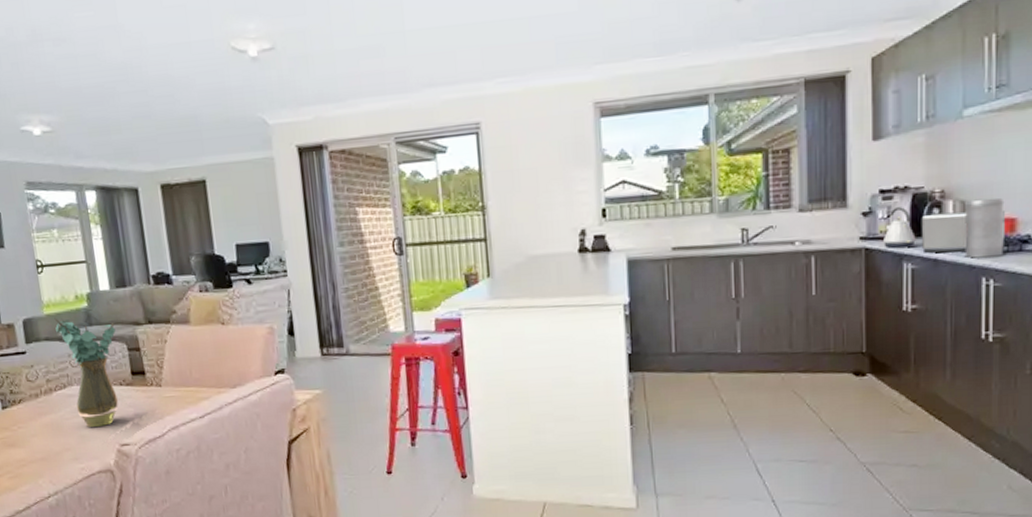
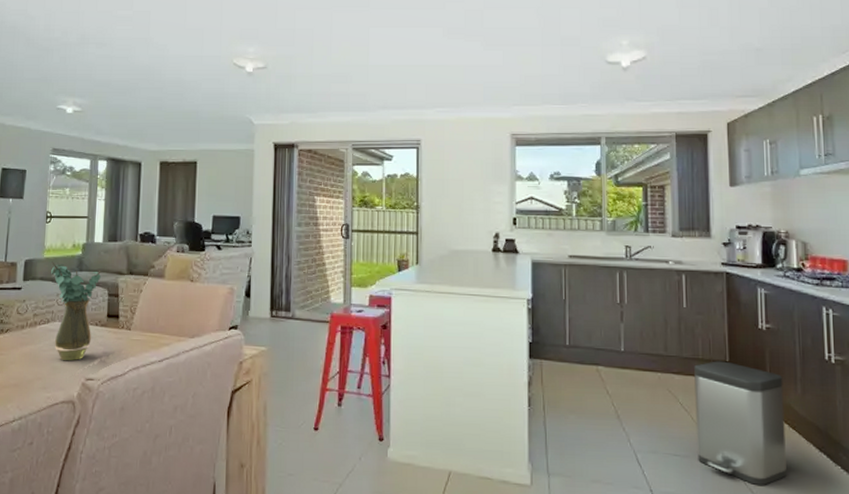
pedal bin: none [824,352,930,485] -> present [694,361,787,486]
kettle: present [884,207,916,250] -> none [741,241,767,276]
toaster: present [921,211,1006,254] -> none [770,250,840,285]
canister: present [963,197,1005,259] -> none [804,241,839,292]

